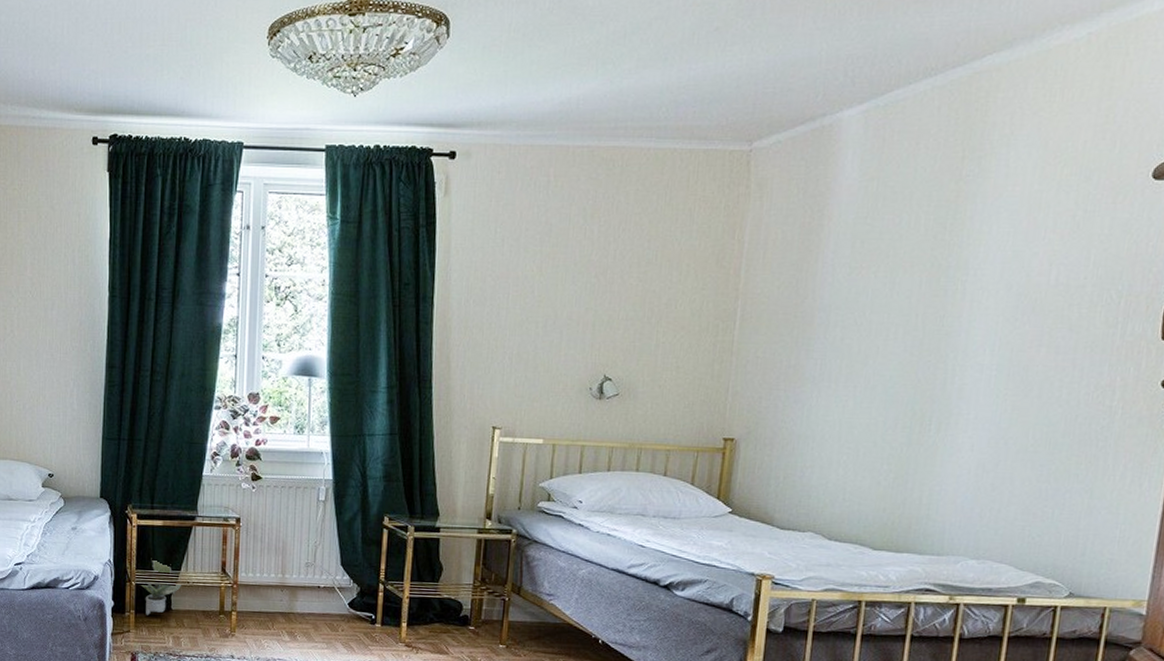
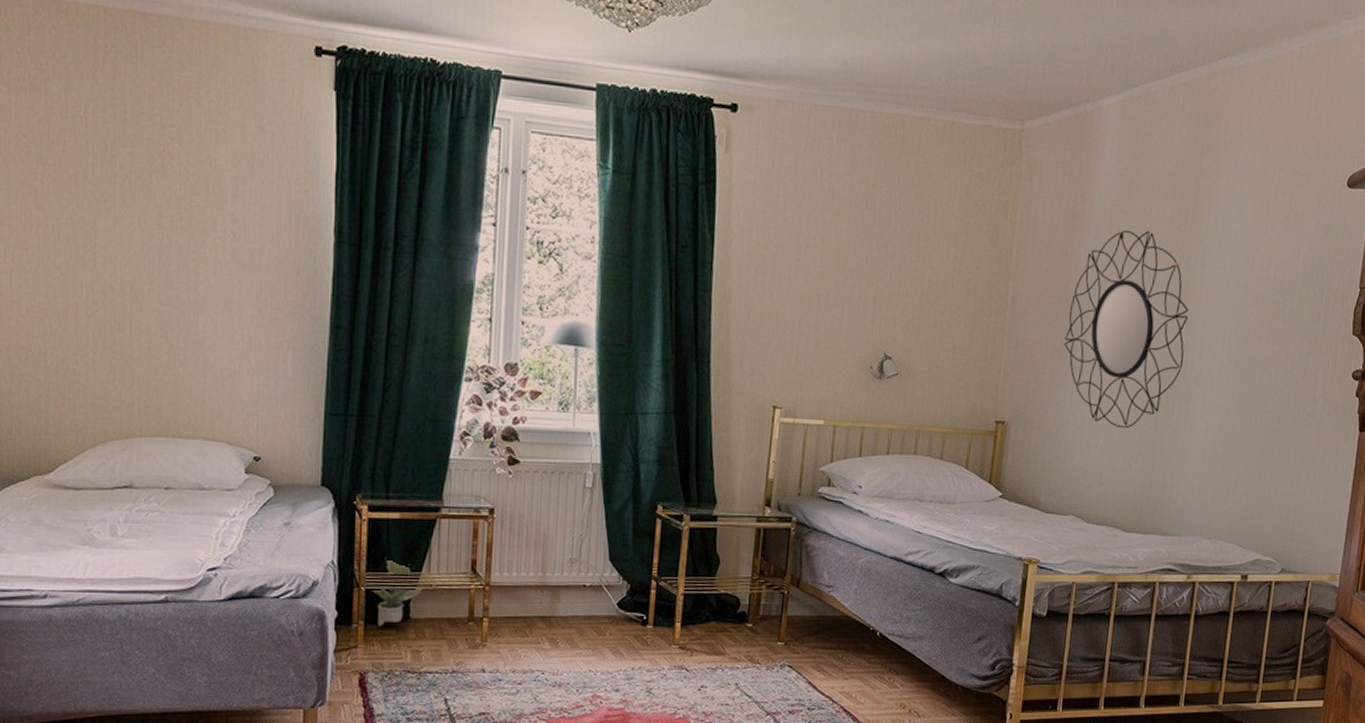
home mirror: none [800,242,949,445] -> present [1064,230,1190,429]

